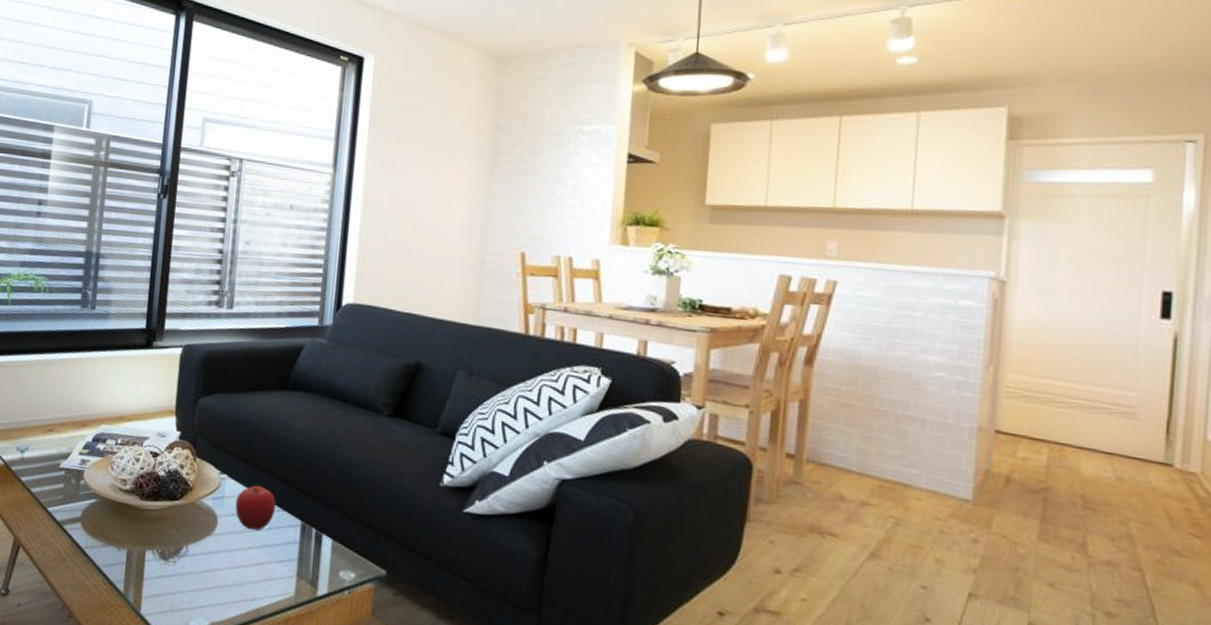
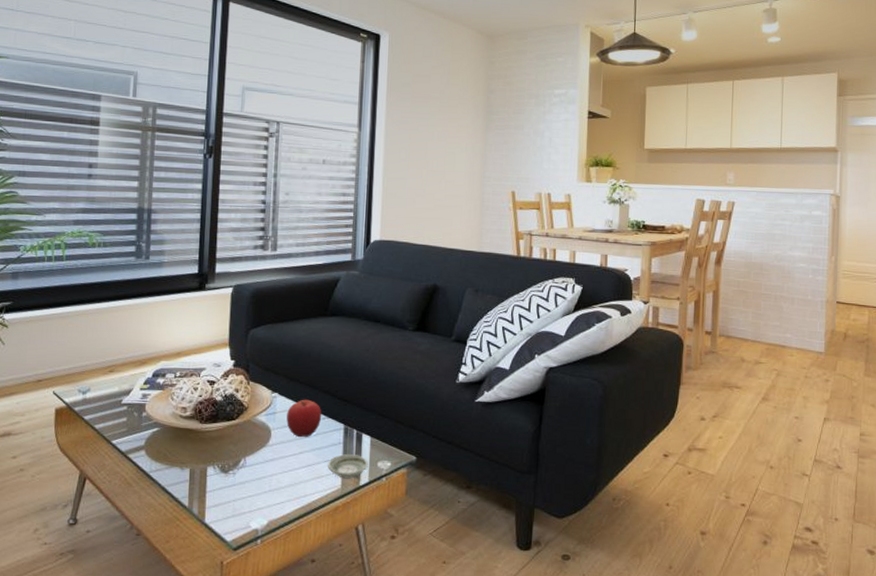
saucer: none [280,556,328,587] -> present [328,454,368,479]

